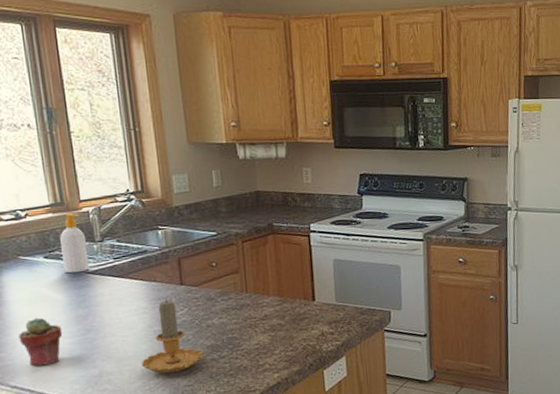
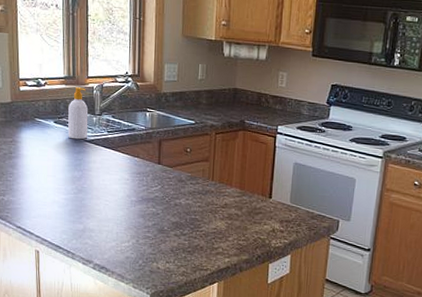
potted succulent: present [18,317,63,367] -> none [27,172,60,214]
candle: present [141,299,203,374] -> none [117,174,168,241]

